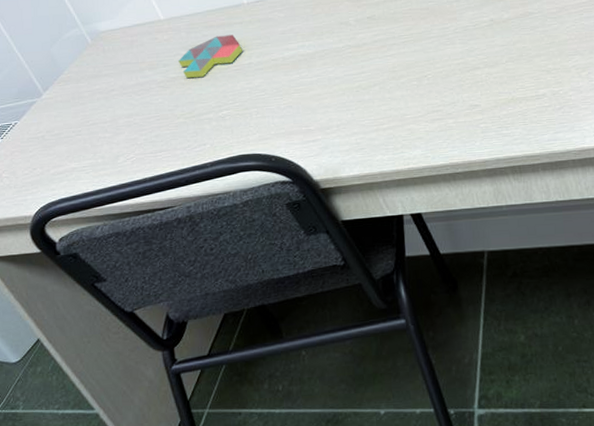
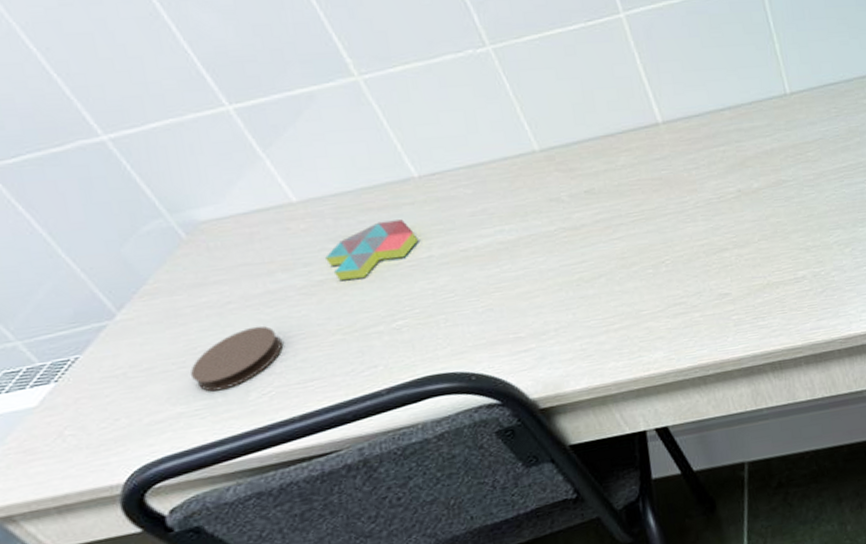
coaster: none [83,108,144,154] -> present [190,325,283,391]

